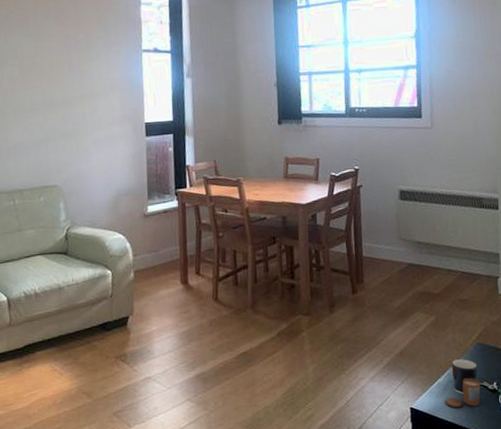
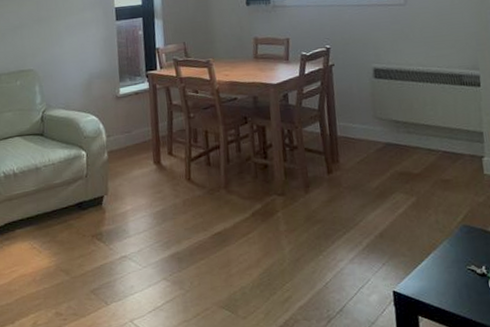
candle: present [445,378,481,408] -> none [429,261,469,293]
mug: present [451,358,478,394] -> none [434,240,464,278]

